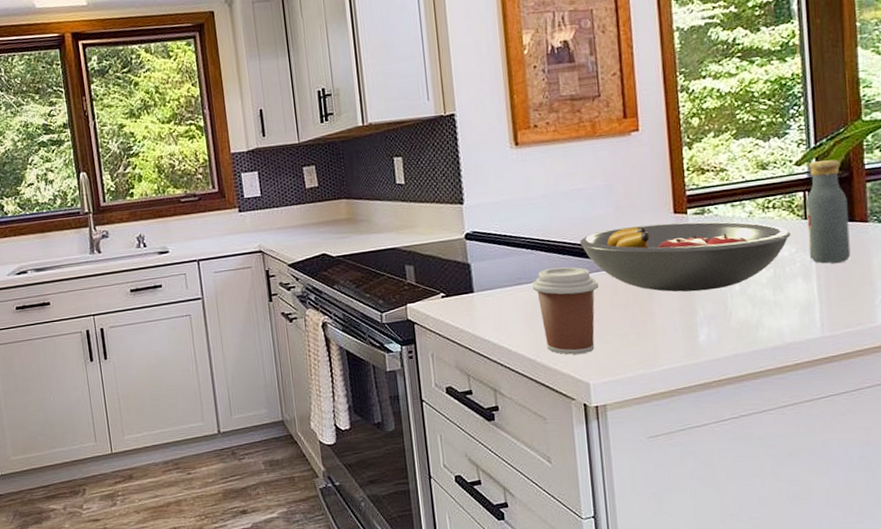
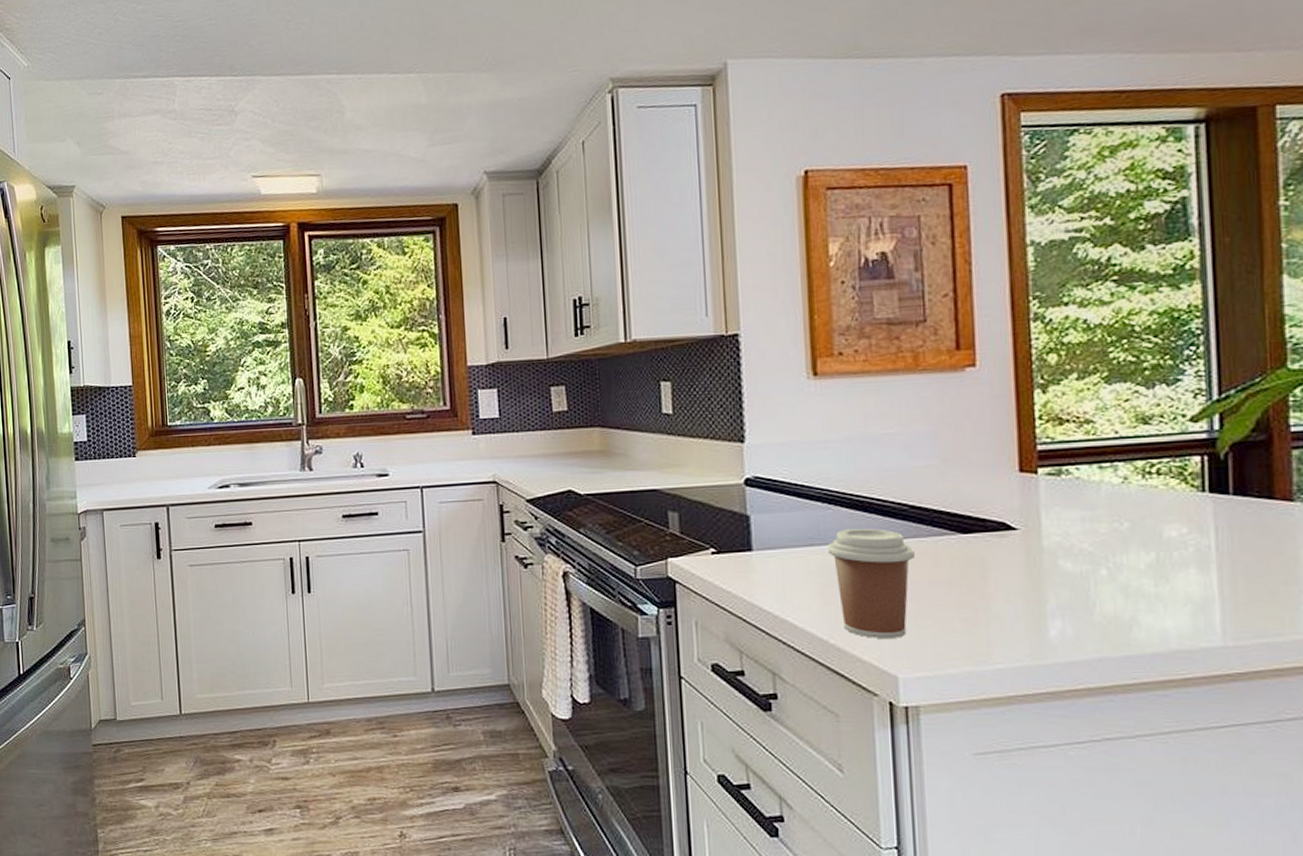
fruit bowl: present [579,221,791,292] -> none [891,483,1181,573]
vodka: present [806,159,851,264] -> none [1204,417,1267,551]

